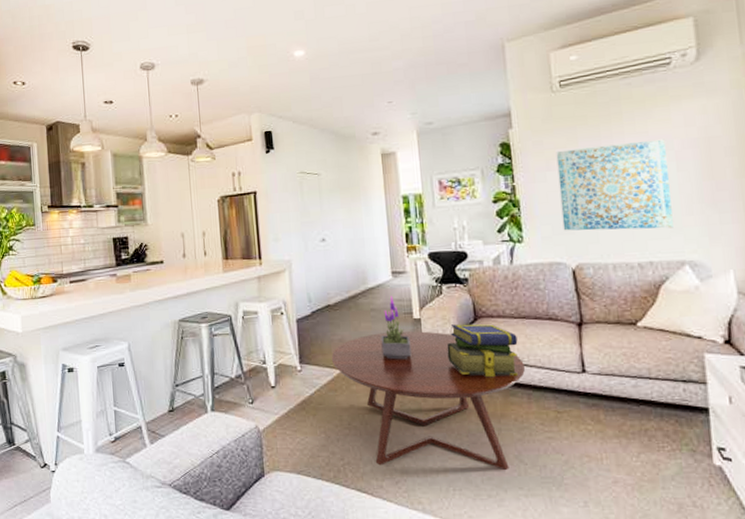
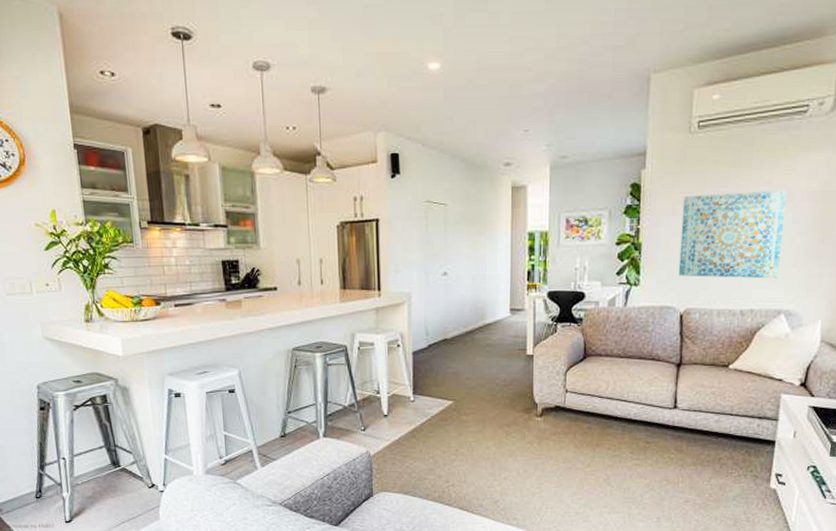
coffee table: present [331,331,526,470] -> none [444,367,625,491]
potted plant: present [381,296,412,360] -> none [493,332,522,393]
stack of books: present [447,324,518,377] -> none [554,361,621,410]

